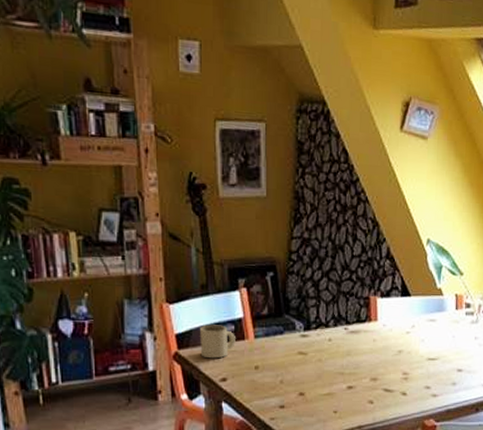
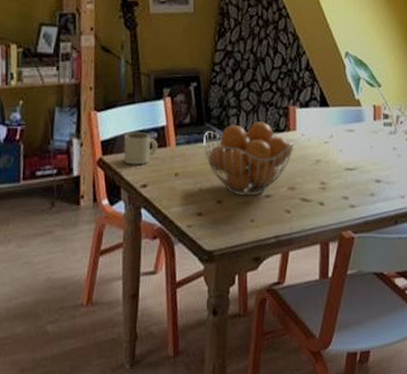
fruit basket: none [283,312,376,388] -> present [203,122,294,196]

